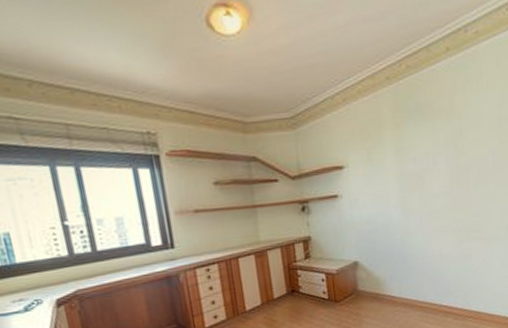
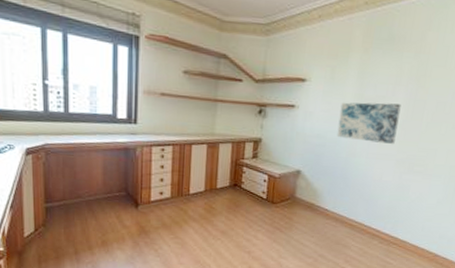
wall art: none [384,173,447,220] -> present [336,102,401,145]

